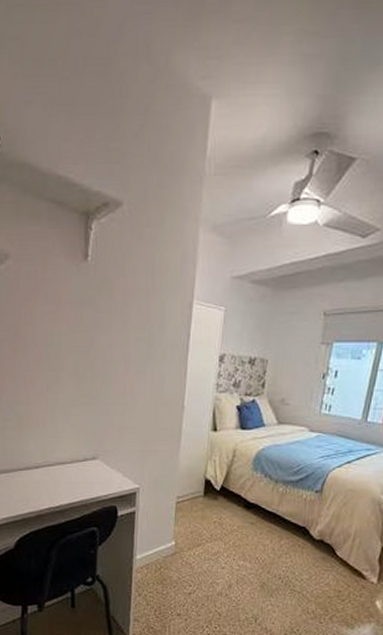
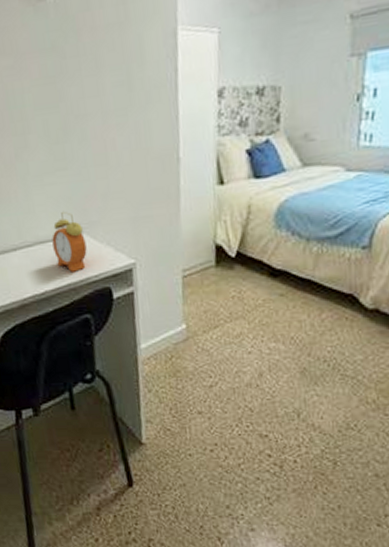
alarm clock: none [71,438,100,491] -> present [52,211,87,272]

